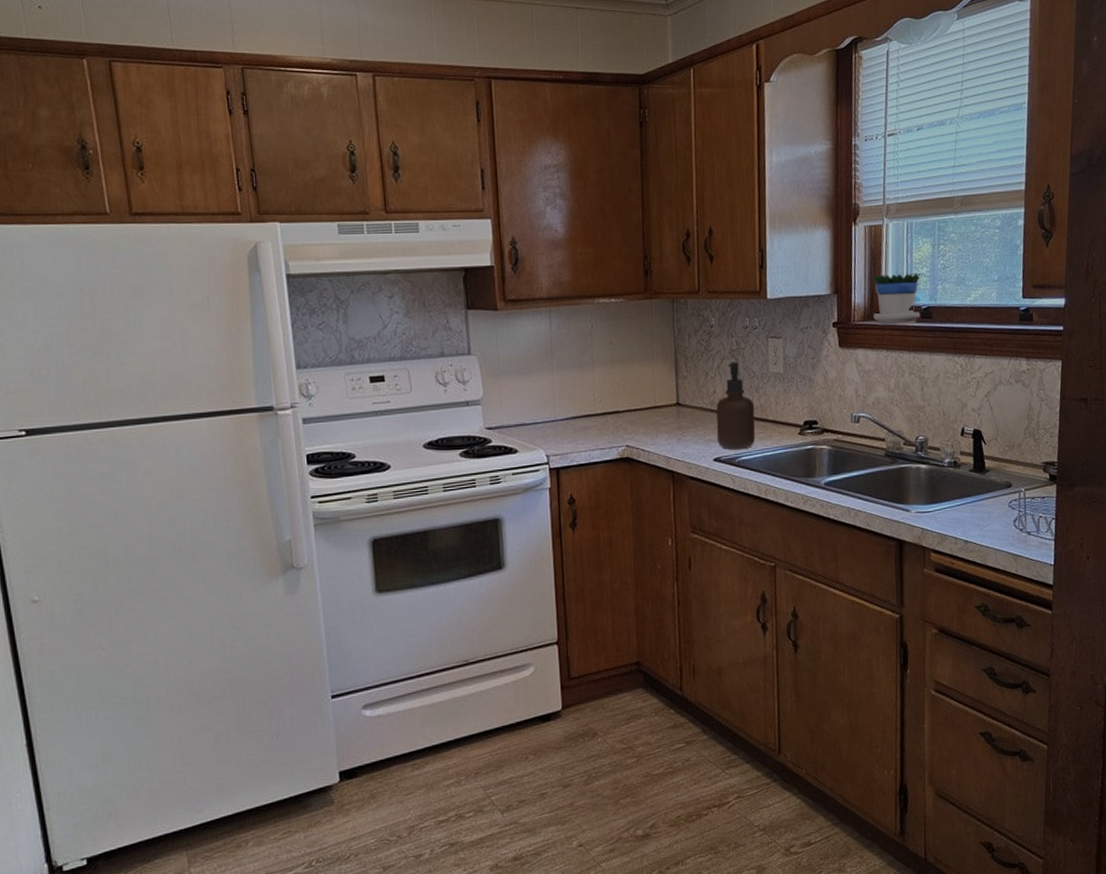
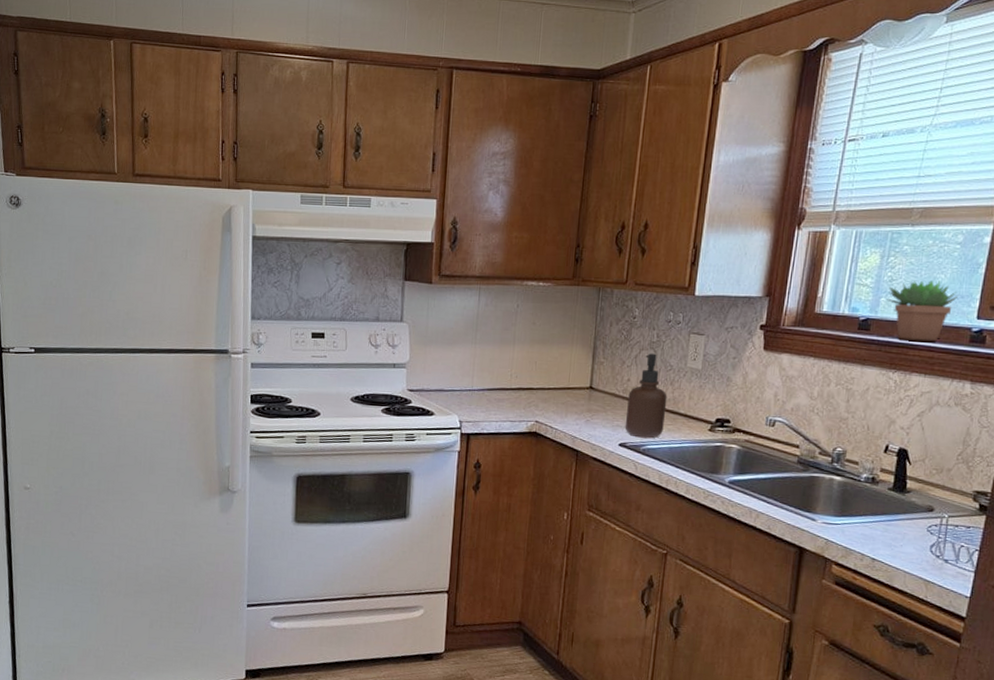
flowerpot: present [871,273,922,325] -> none [805,281,865,335]
succulent plant: none [943,265,1004,326] -> present [887,281,959,343]

